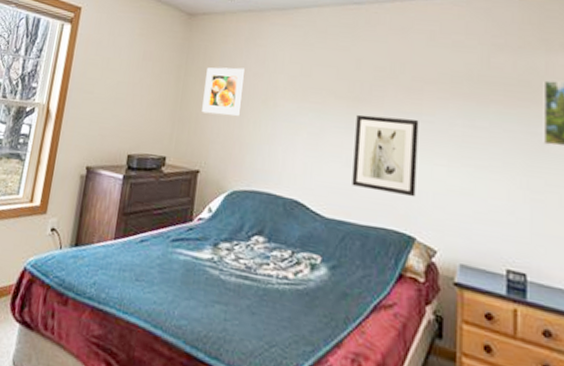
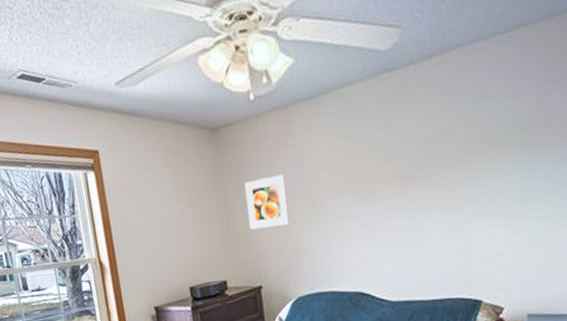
wall art: present [352,114,419,197] -> none [408,185,478,266]

